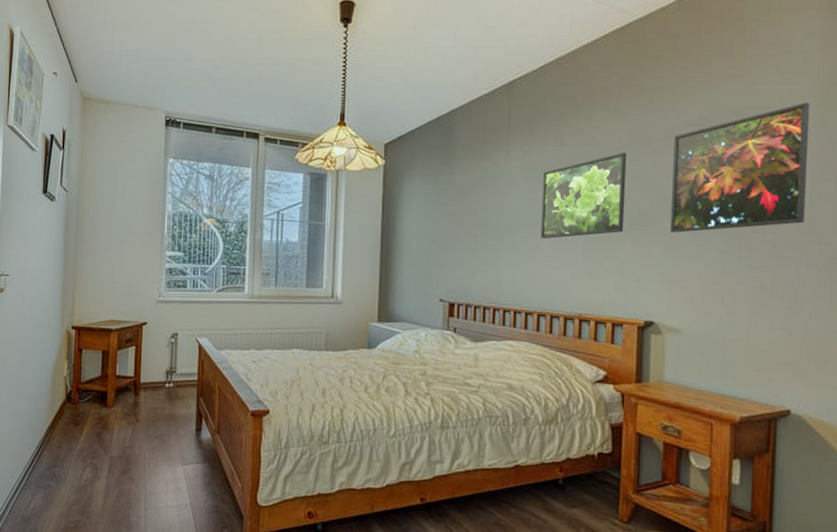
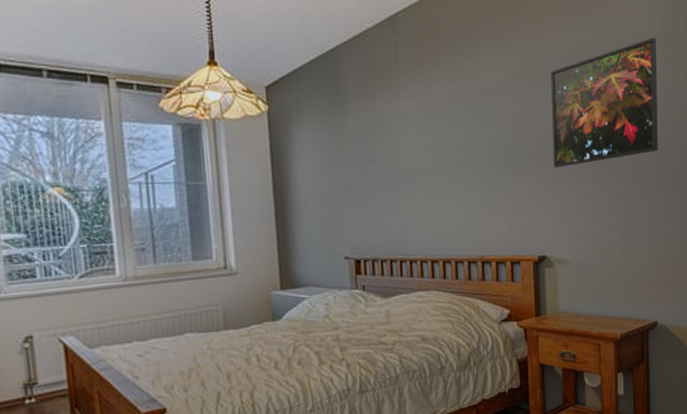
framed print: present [540,153,627,239] -> none [435,89,514,183]

